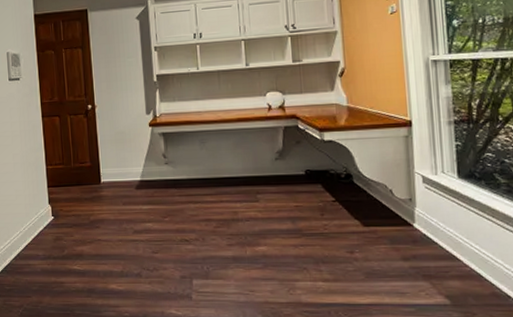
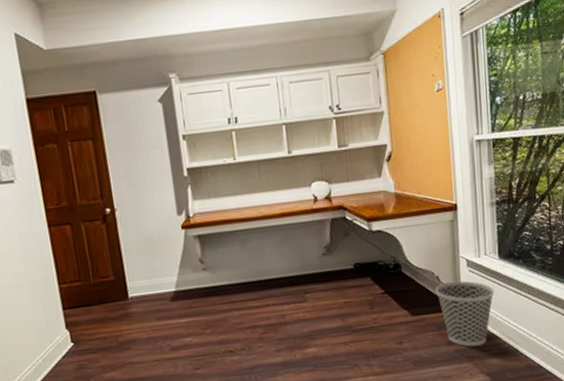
wastebasket: none [388,196,454,265] -> present [435,281,495,347]

